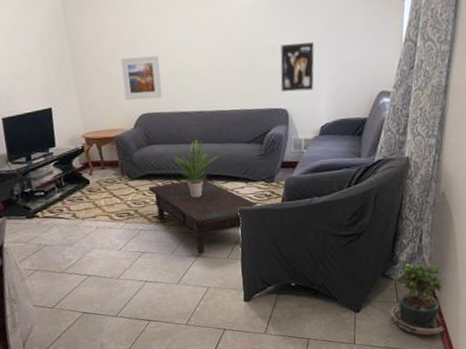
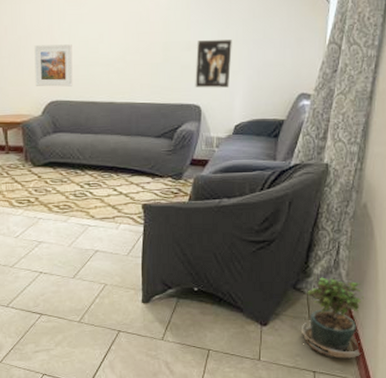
coffee table: present [148,178,259,254] -> none [51,170,164,249]
potted plant: present [172,139,220,198] -> none [78,130,127,189]

